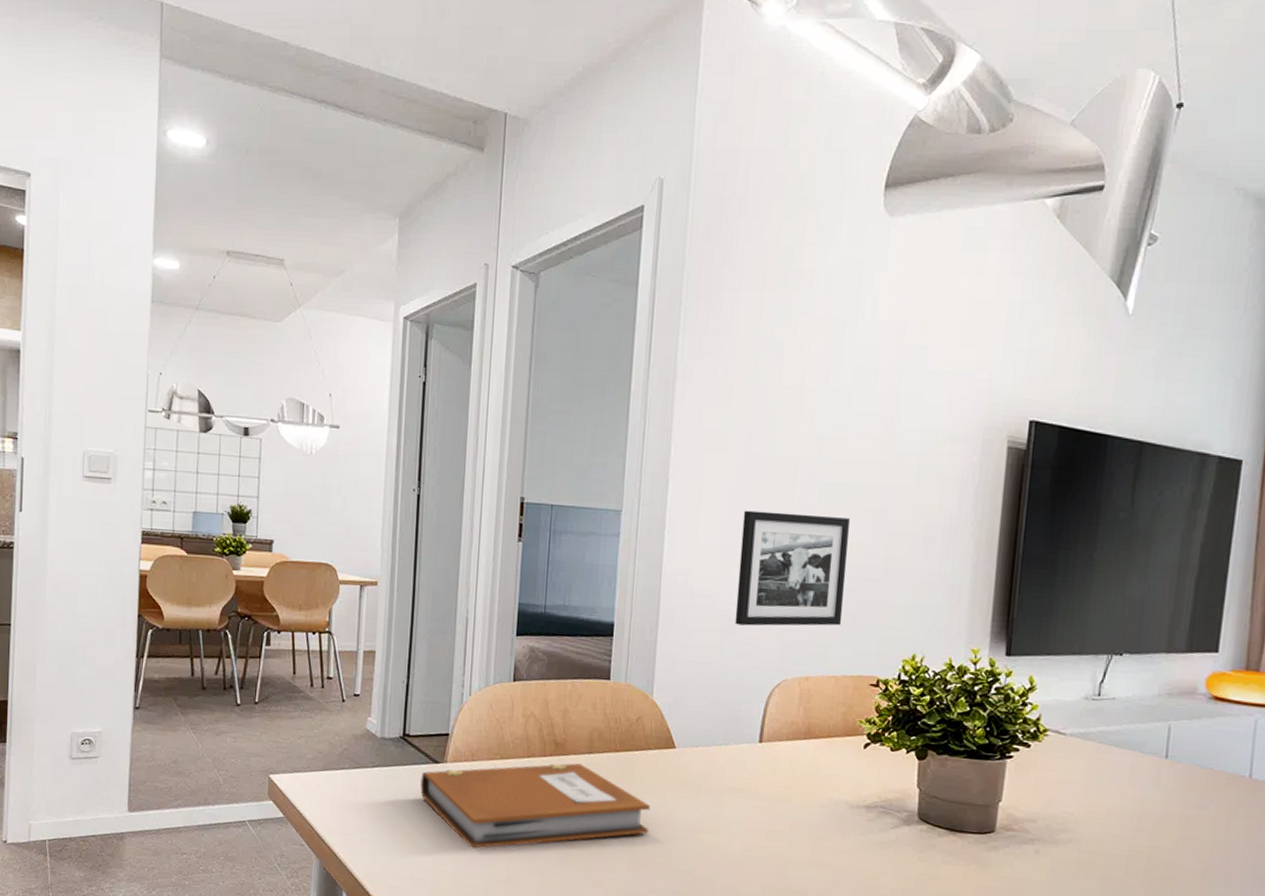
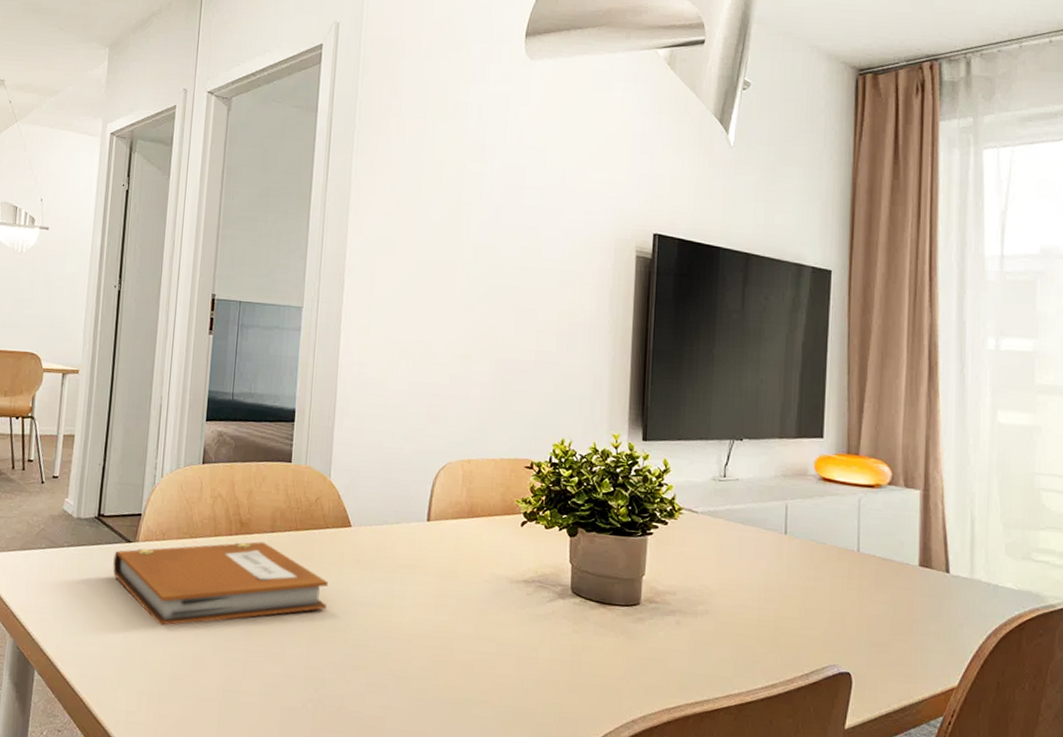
picture frame: present [734,510,851,626] -> none [404,308,504,413]

